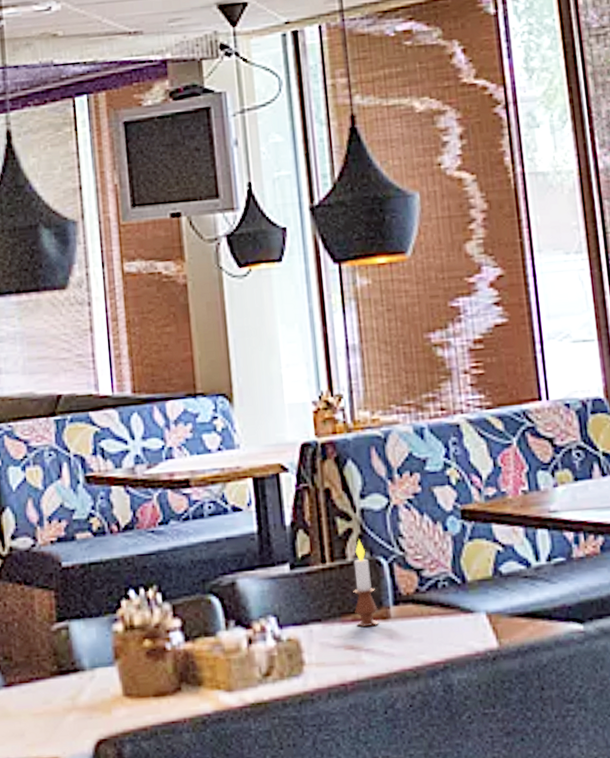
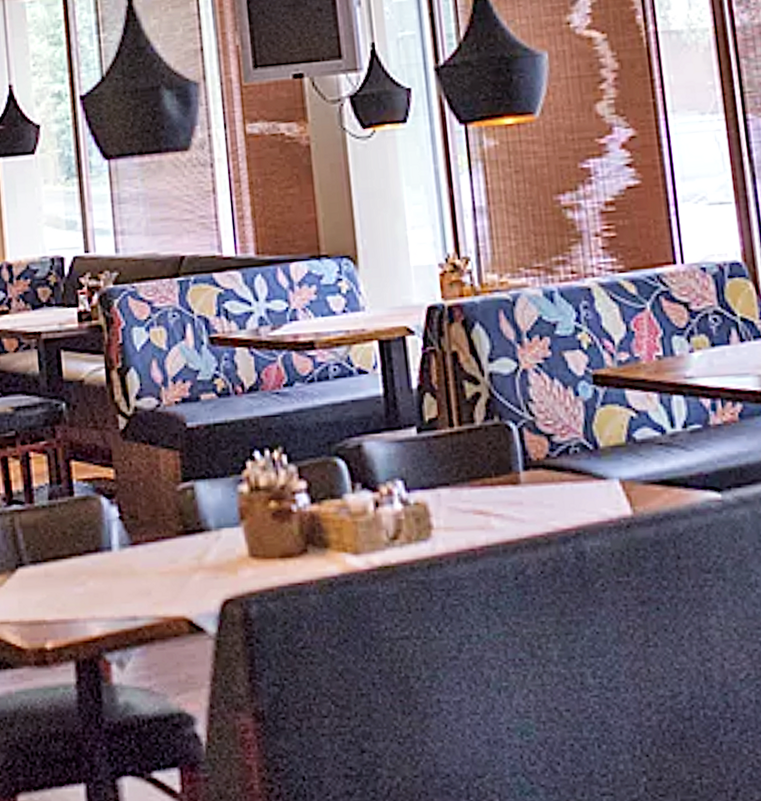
candle: present [353,538,379,627] -> none [481,402,509,492]

